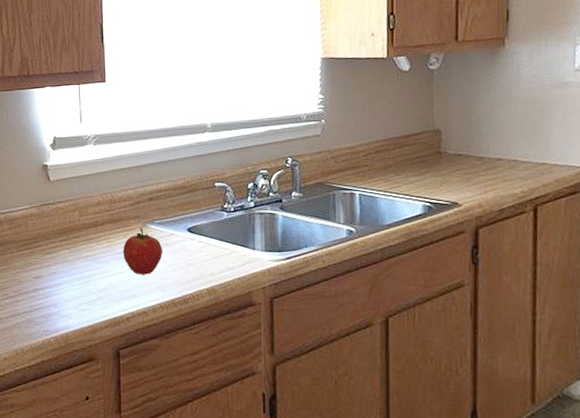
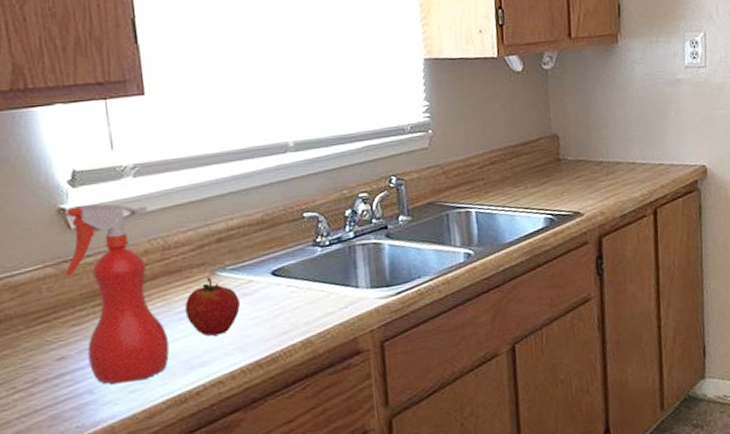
spray bottle: none [44,163,110,302] -> present [65,203,170,384]

